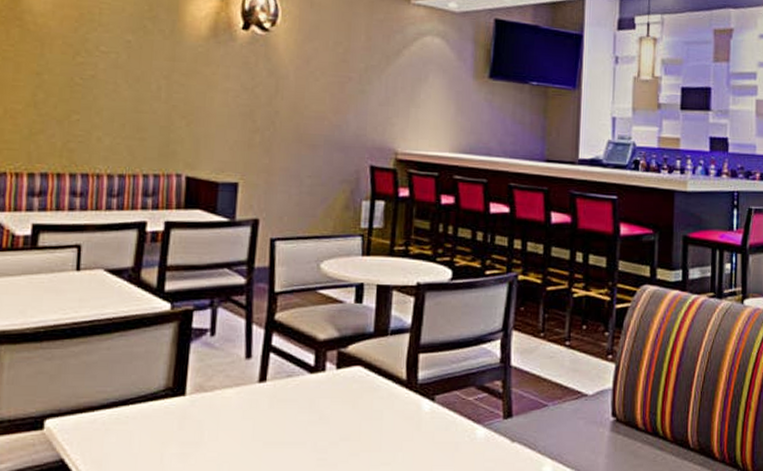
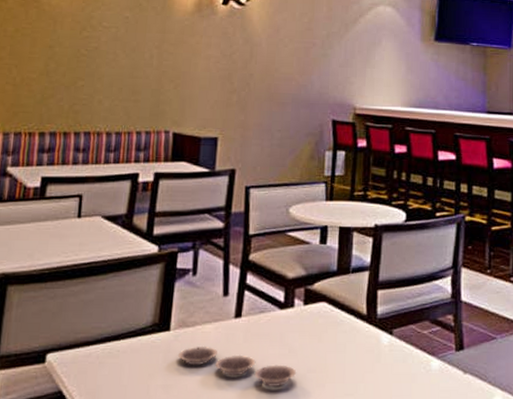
plate: none [194,412,328,456] -> present [177,346,297,388]

